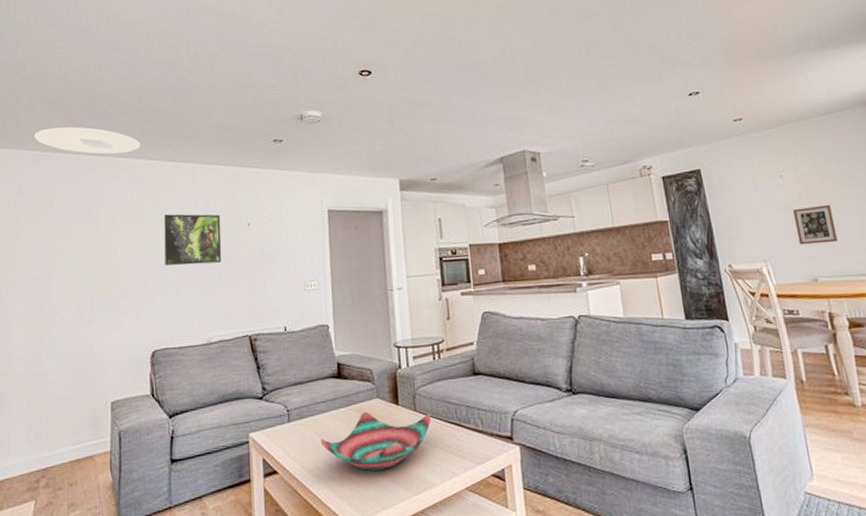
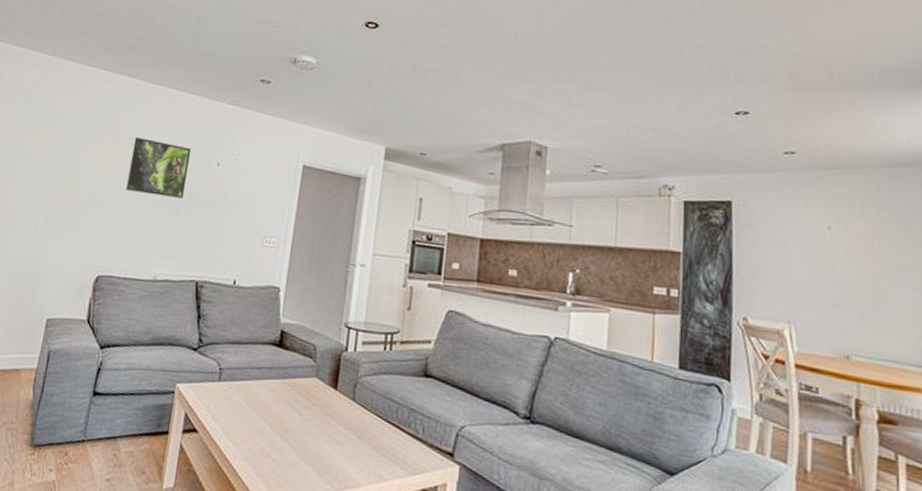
ceiling light: present [35,127,141,155] -> none [24,27,126,66]
decorative bowl: present [321,411,432,472] -> none [248,388,370,456]
picture frame: present [792,204,838,245] -> none [835,269,886,319]

